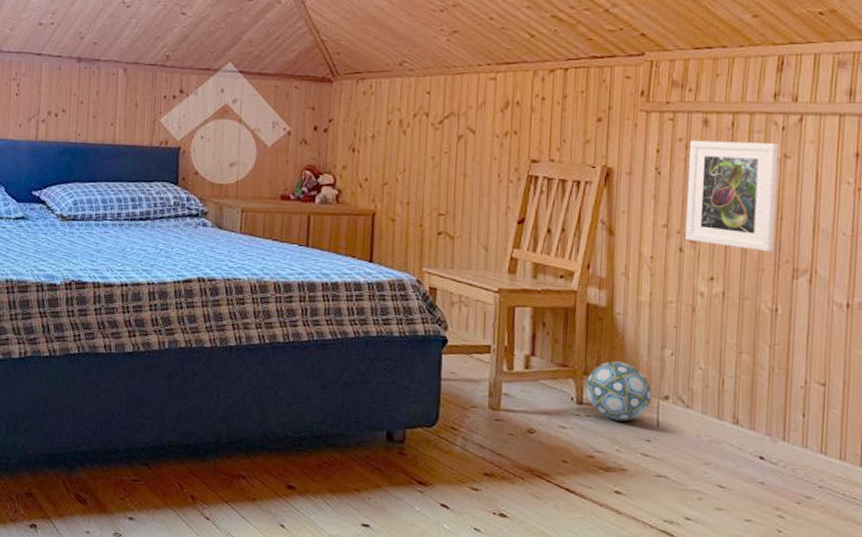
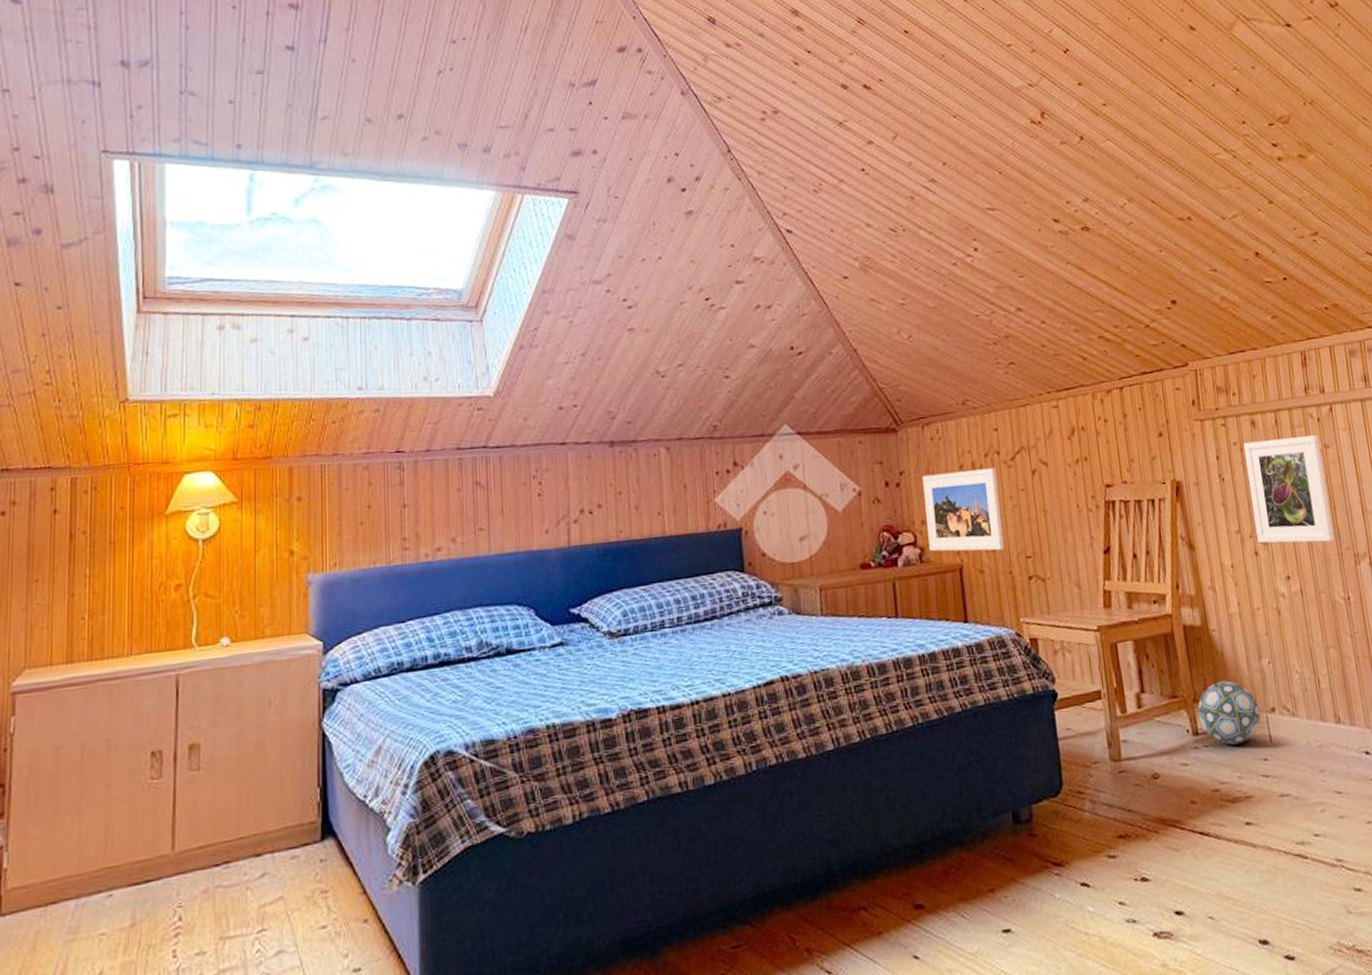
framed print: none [346,125,422,205] -> present [923,468,1004,552]

